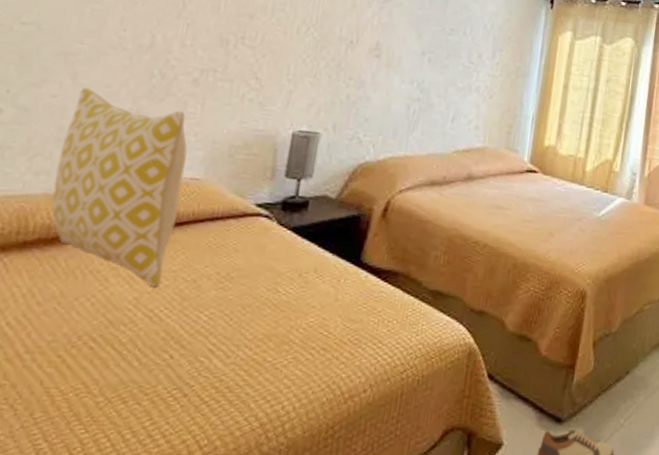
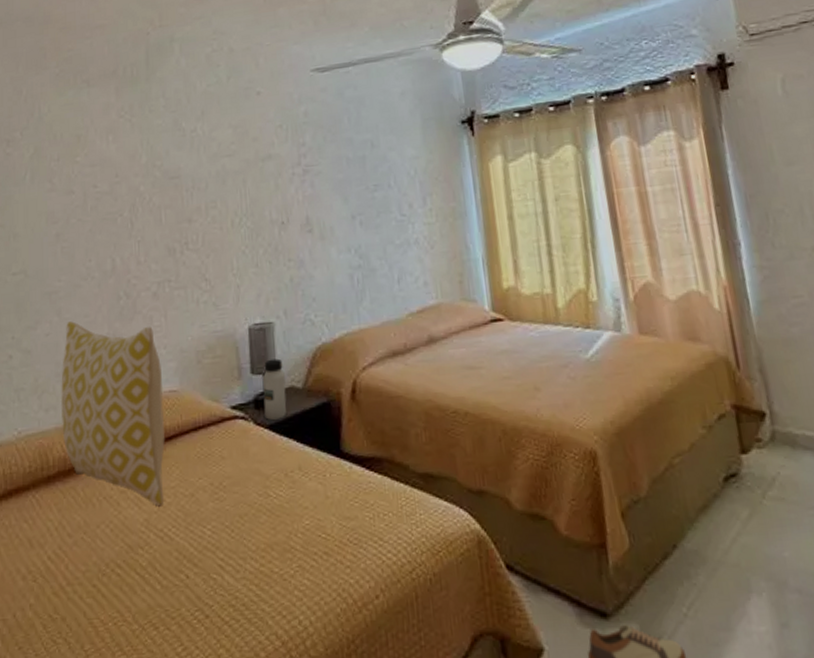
water bottle: none [290,166,321,225] -> present [263,358,287,421]

